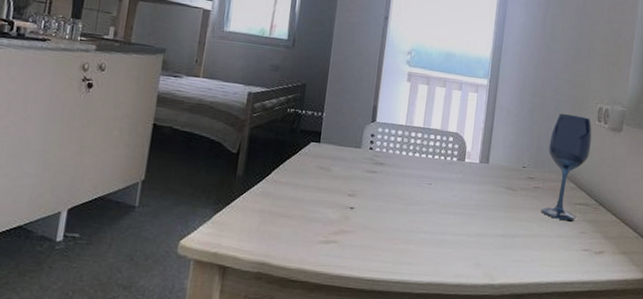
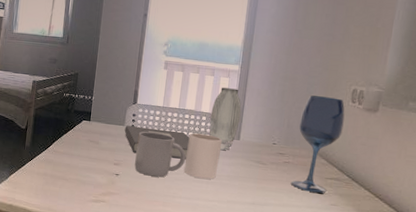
book: none [361,148,435,187] -> present [124,125,190,160]
mug: none [372,154,432,210] -> present [134,131,186,178]
cup: none [428,156,471,210] -> present [183,133,223,180]
vase: none [456,103,491,175] -> present [209,87,242,150]

